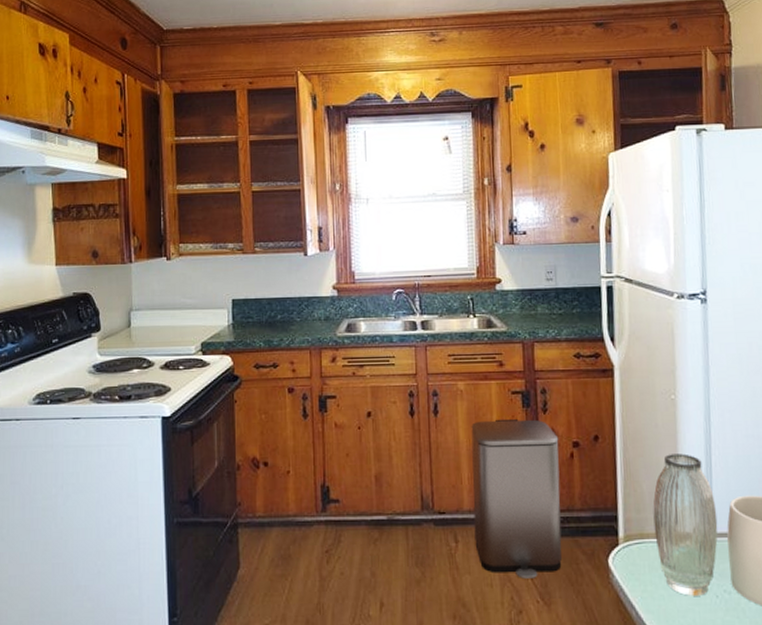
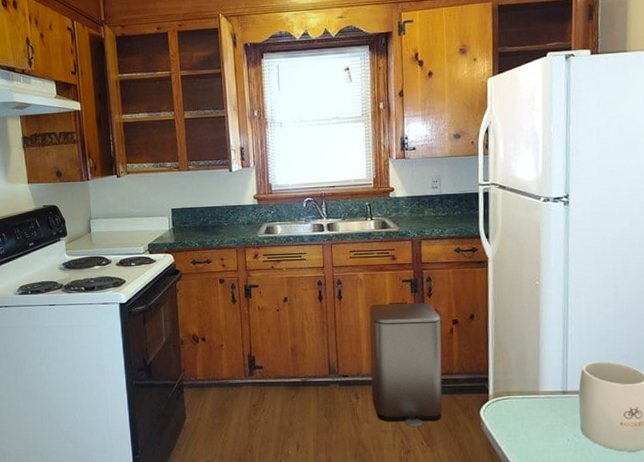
vase: present [653,453,718,596] -> none [518,328,571,440]

